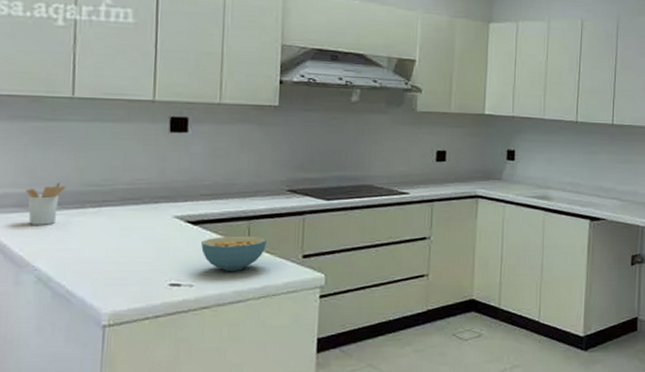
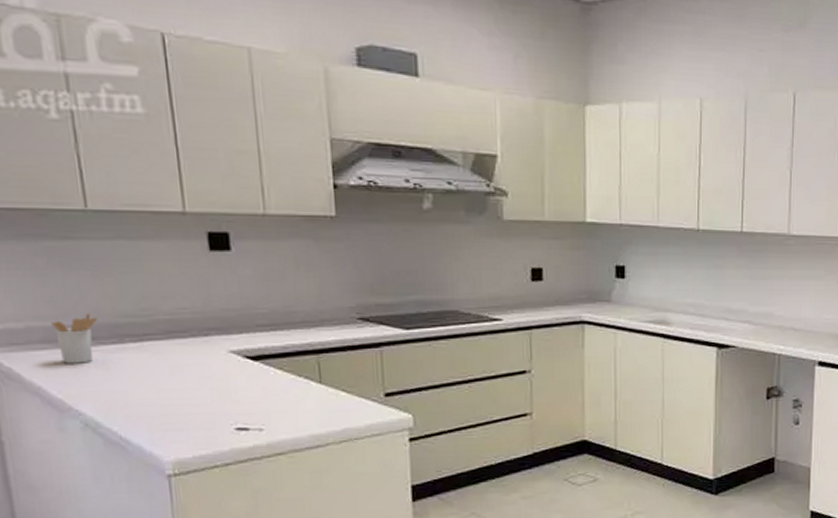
cereal bowl: present [201,235,267,271] -> none [266,372,341,413]

